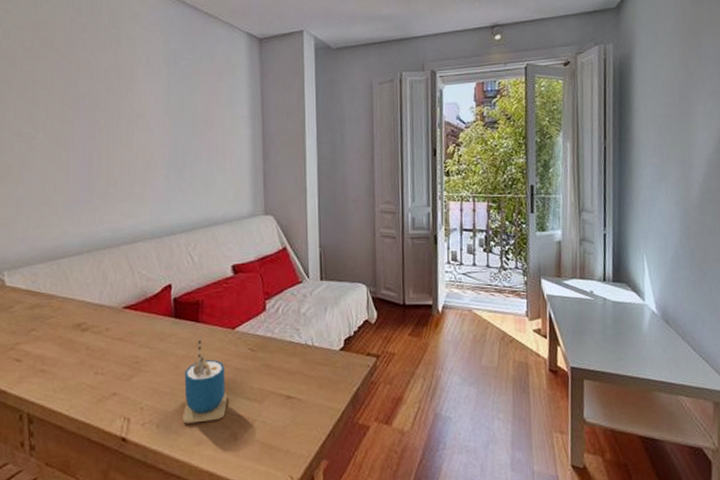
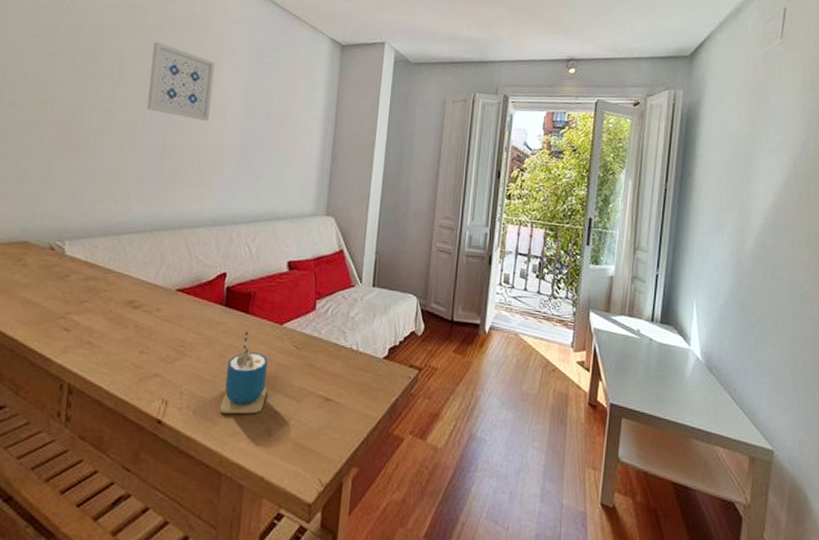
wall art: none [65,57,133,133] -> present [146,41,215,121]

